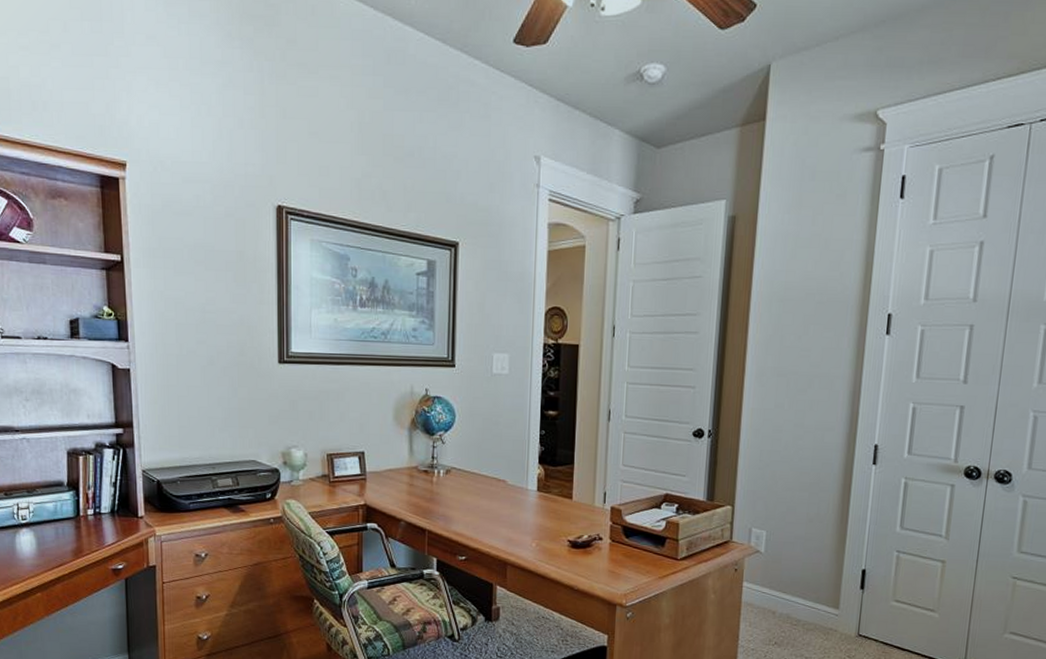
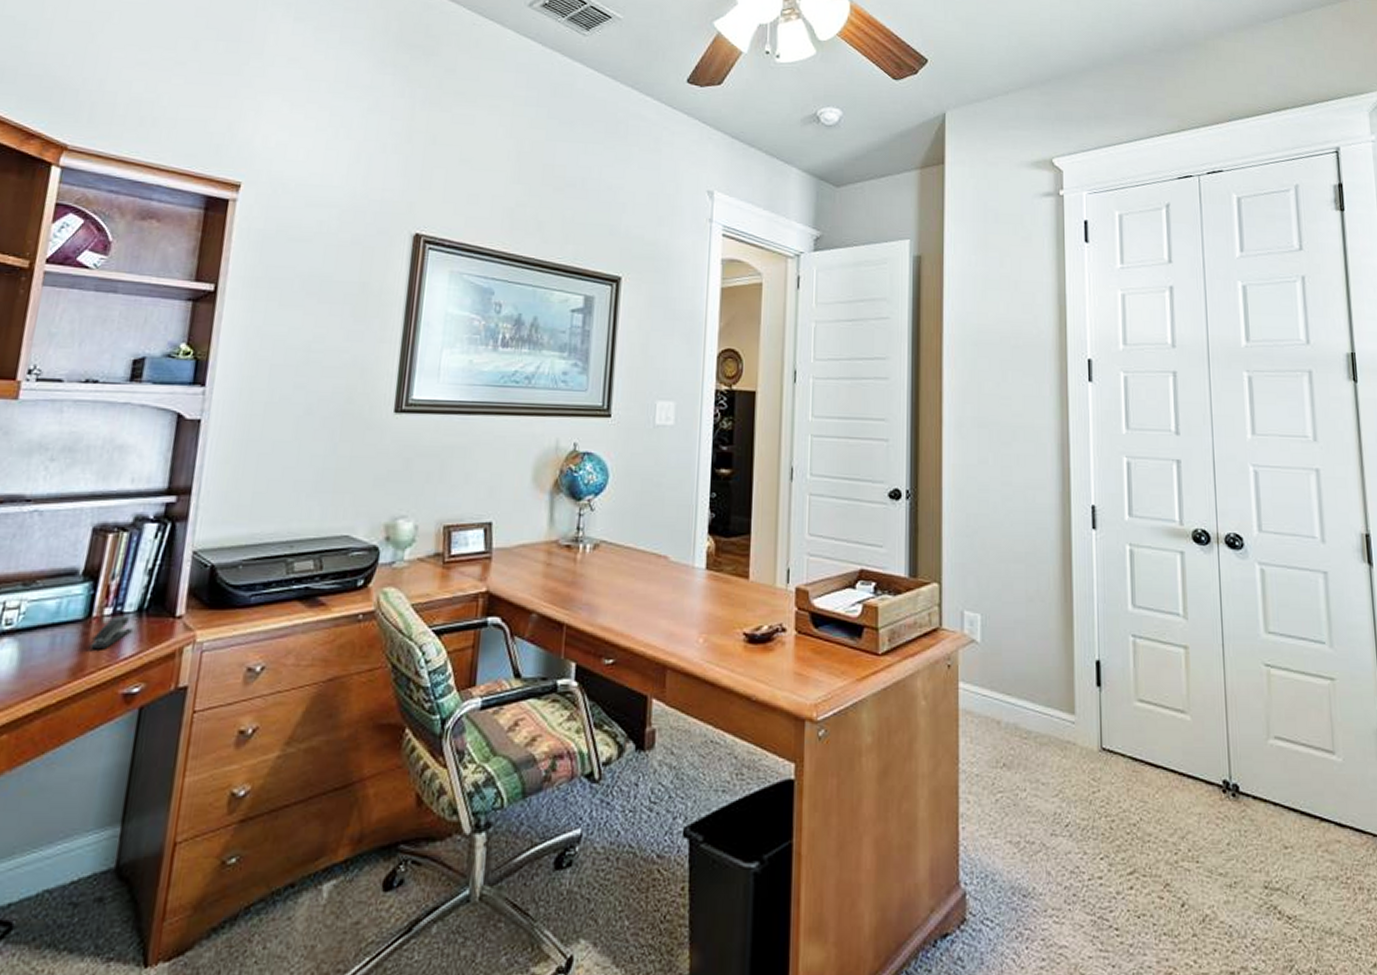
stapler: none [82,515,110,539] -> present [88,615,133,650]

